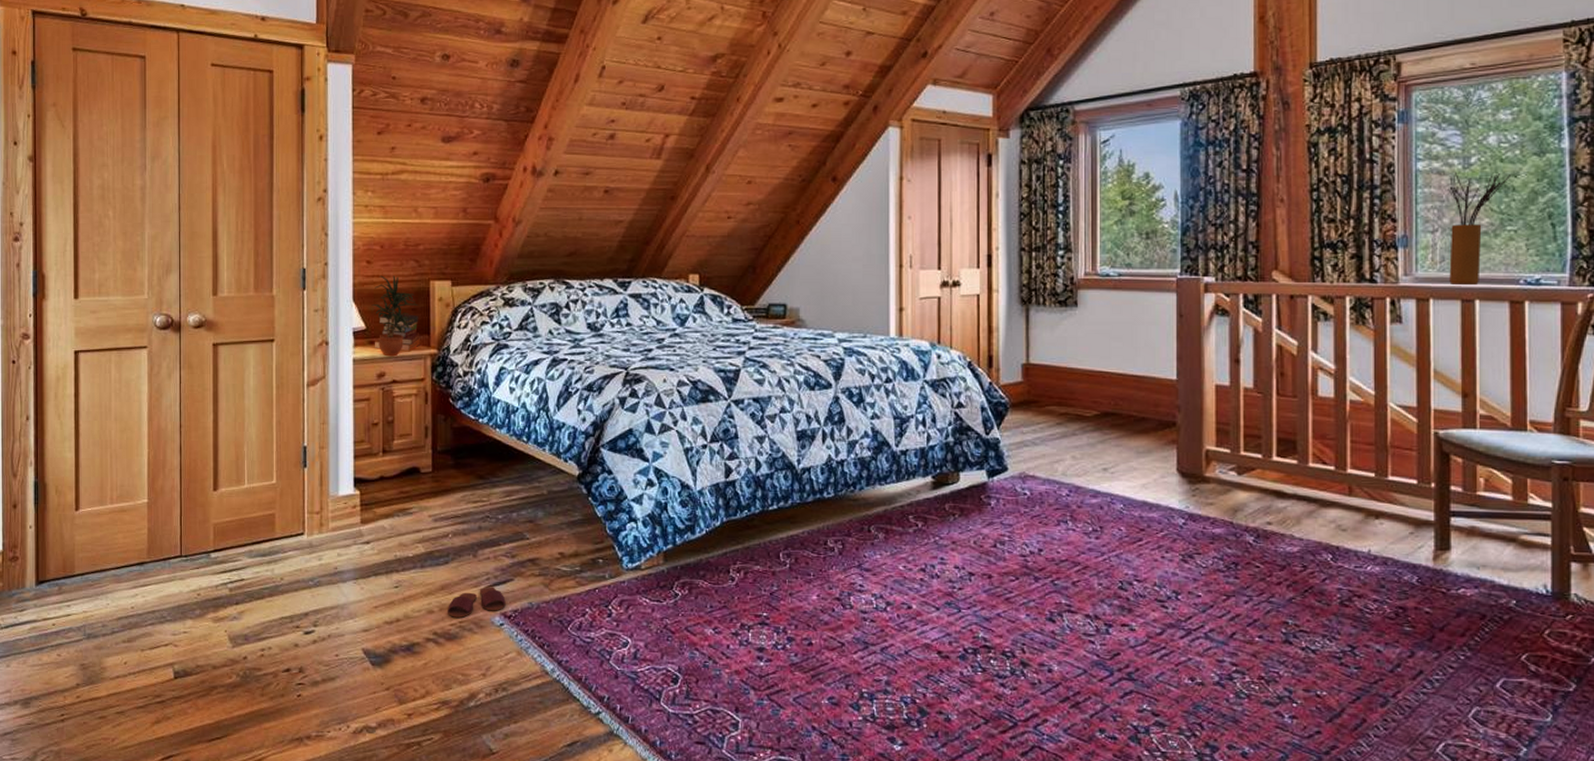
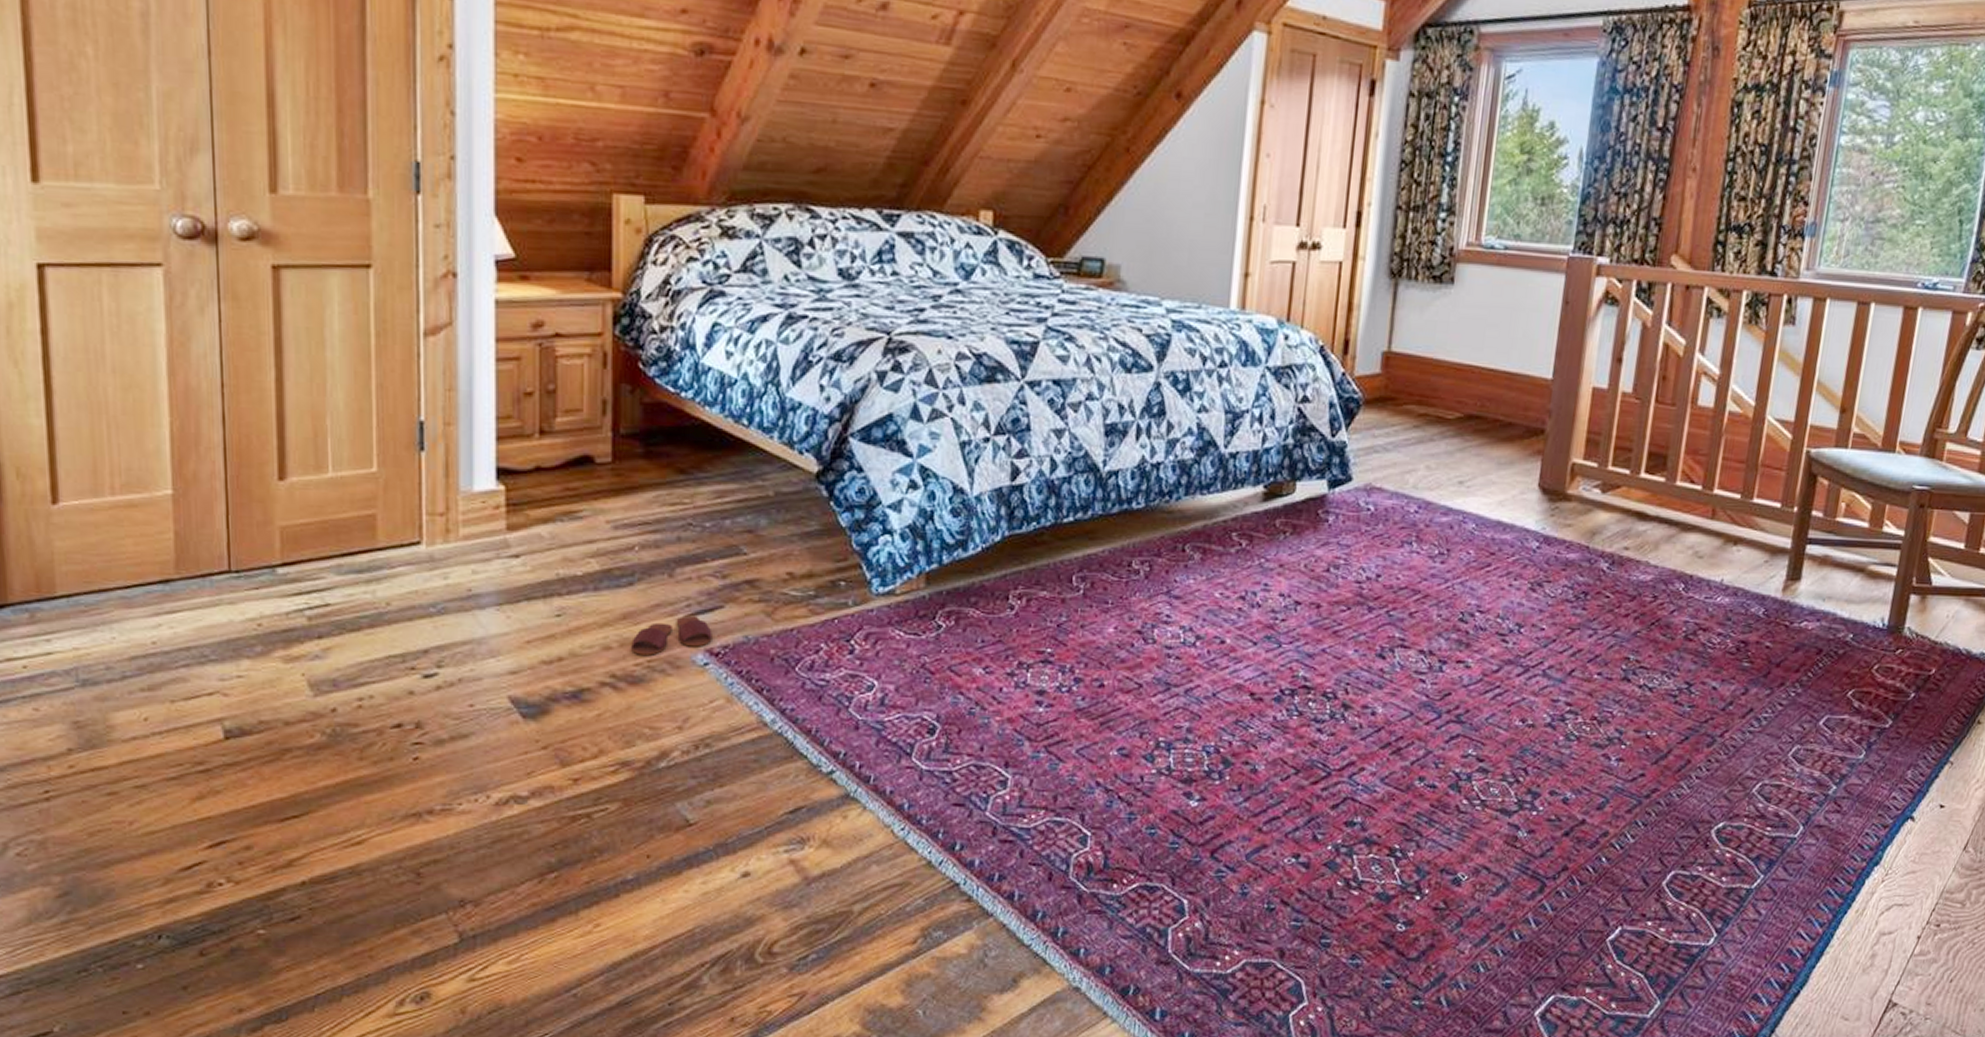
potted plant: present [371,275,419,357] -> none [523,180,595,300]
books: present [374,313,420,352] -> none [527,237,597,294]
vase: present [1448,171,1512,286] -> none [1849,150,1932,286]

